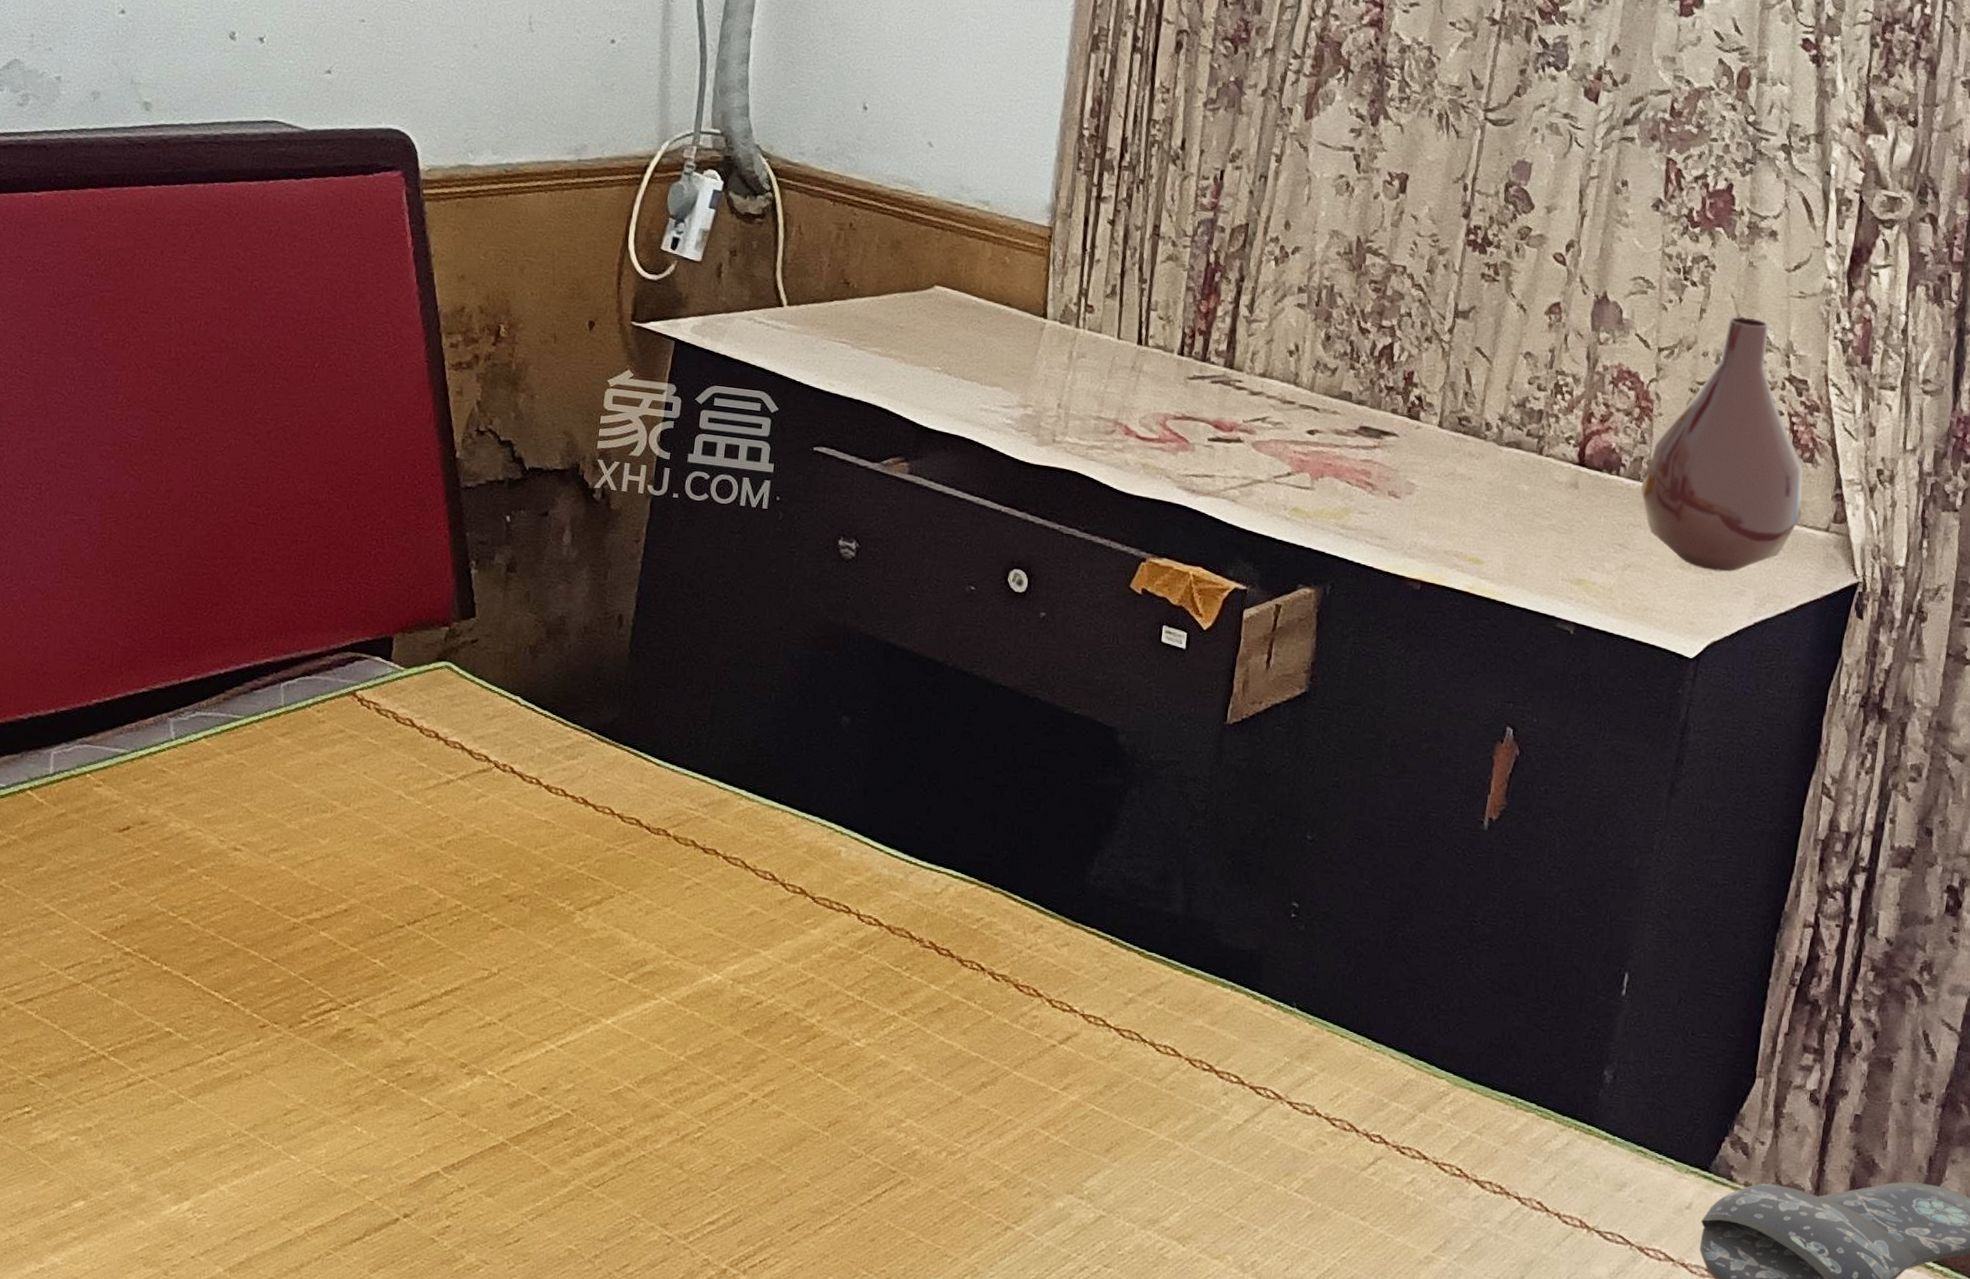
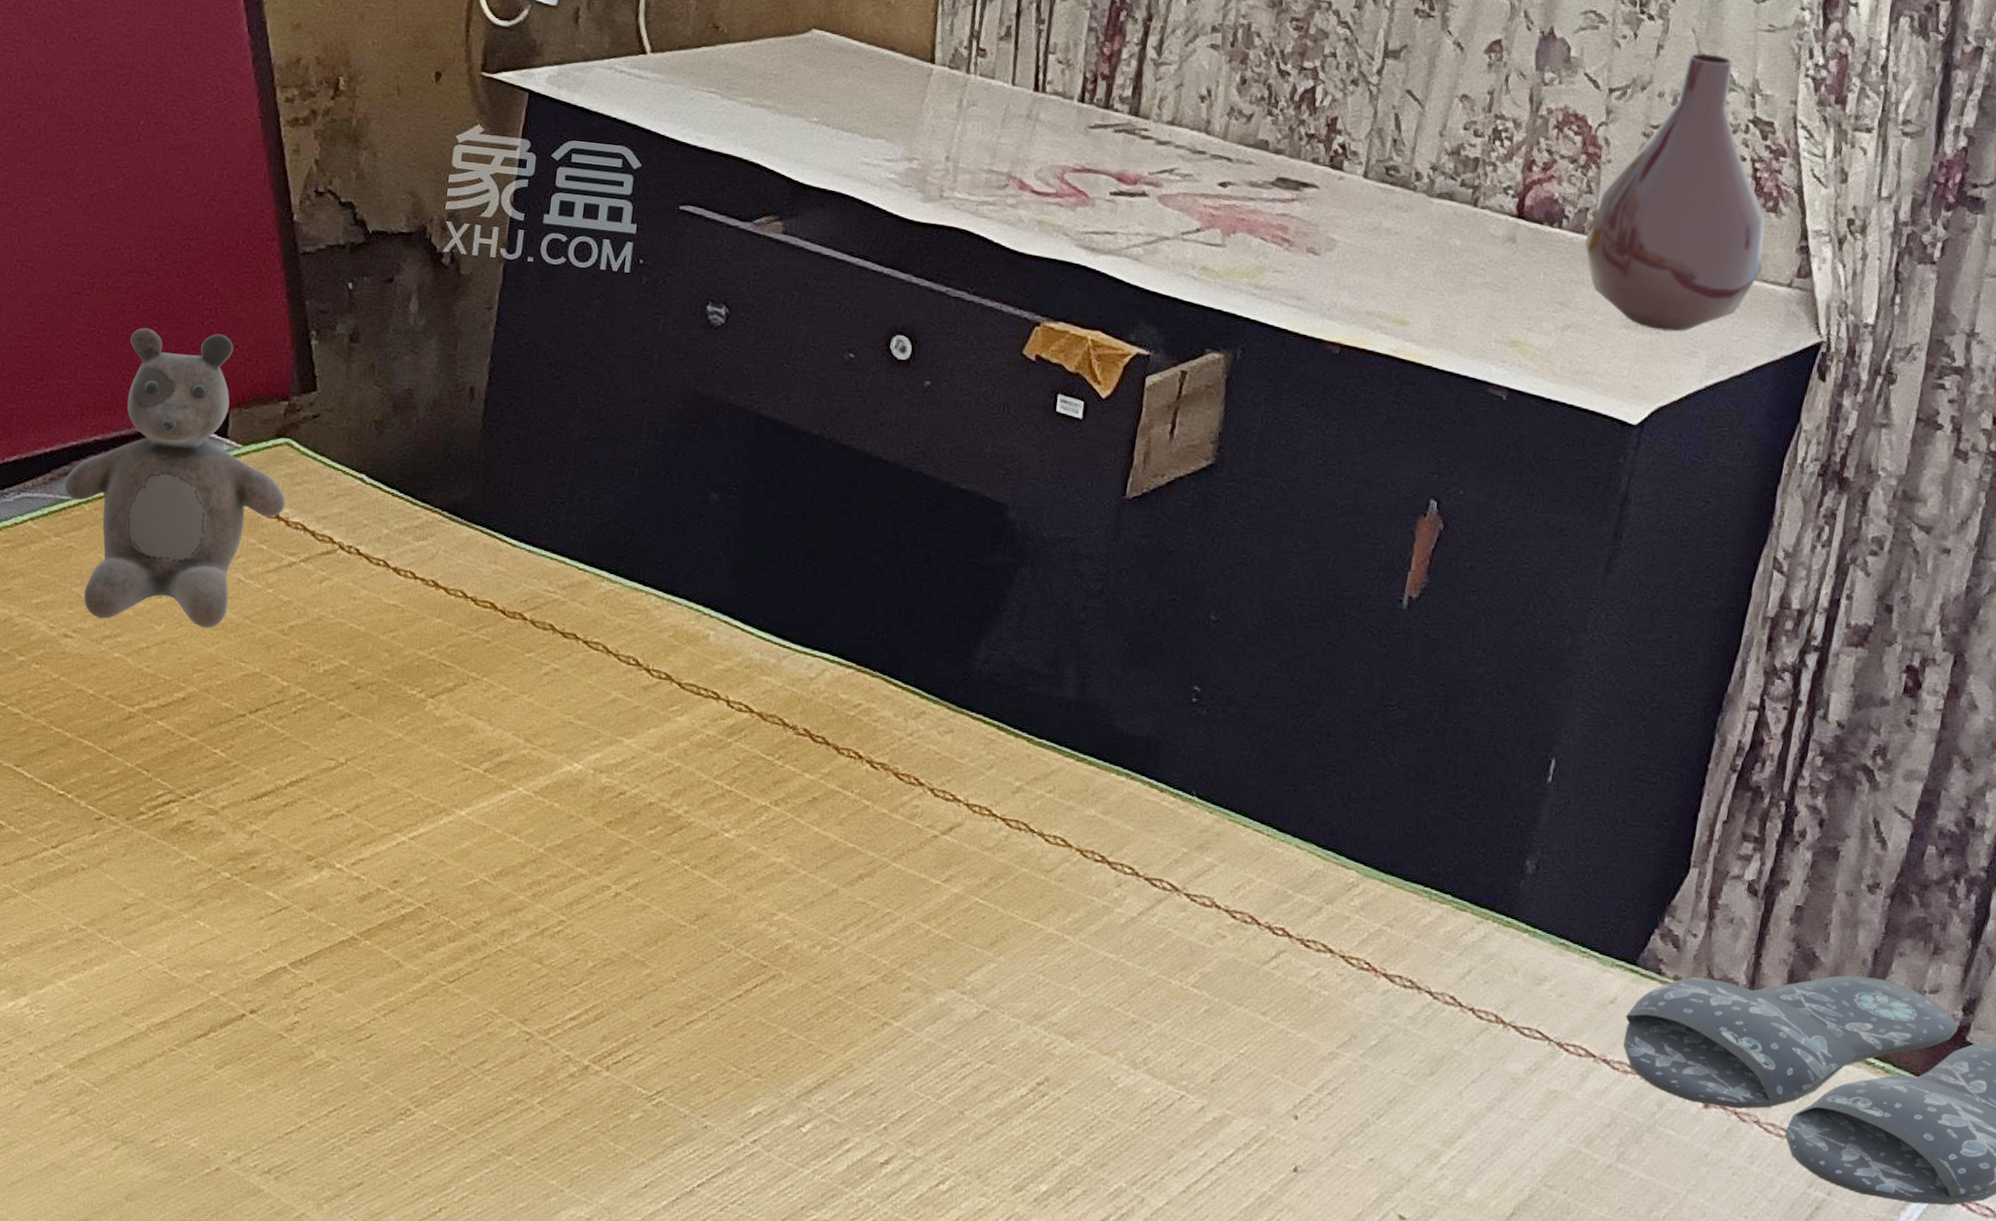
stuffed animal: none [237,556,445,843] -> present [64,327,286,628]

